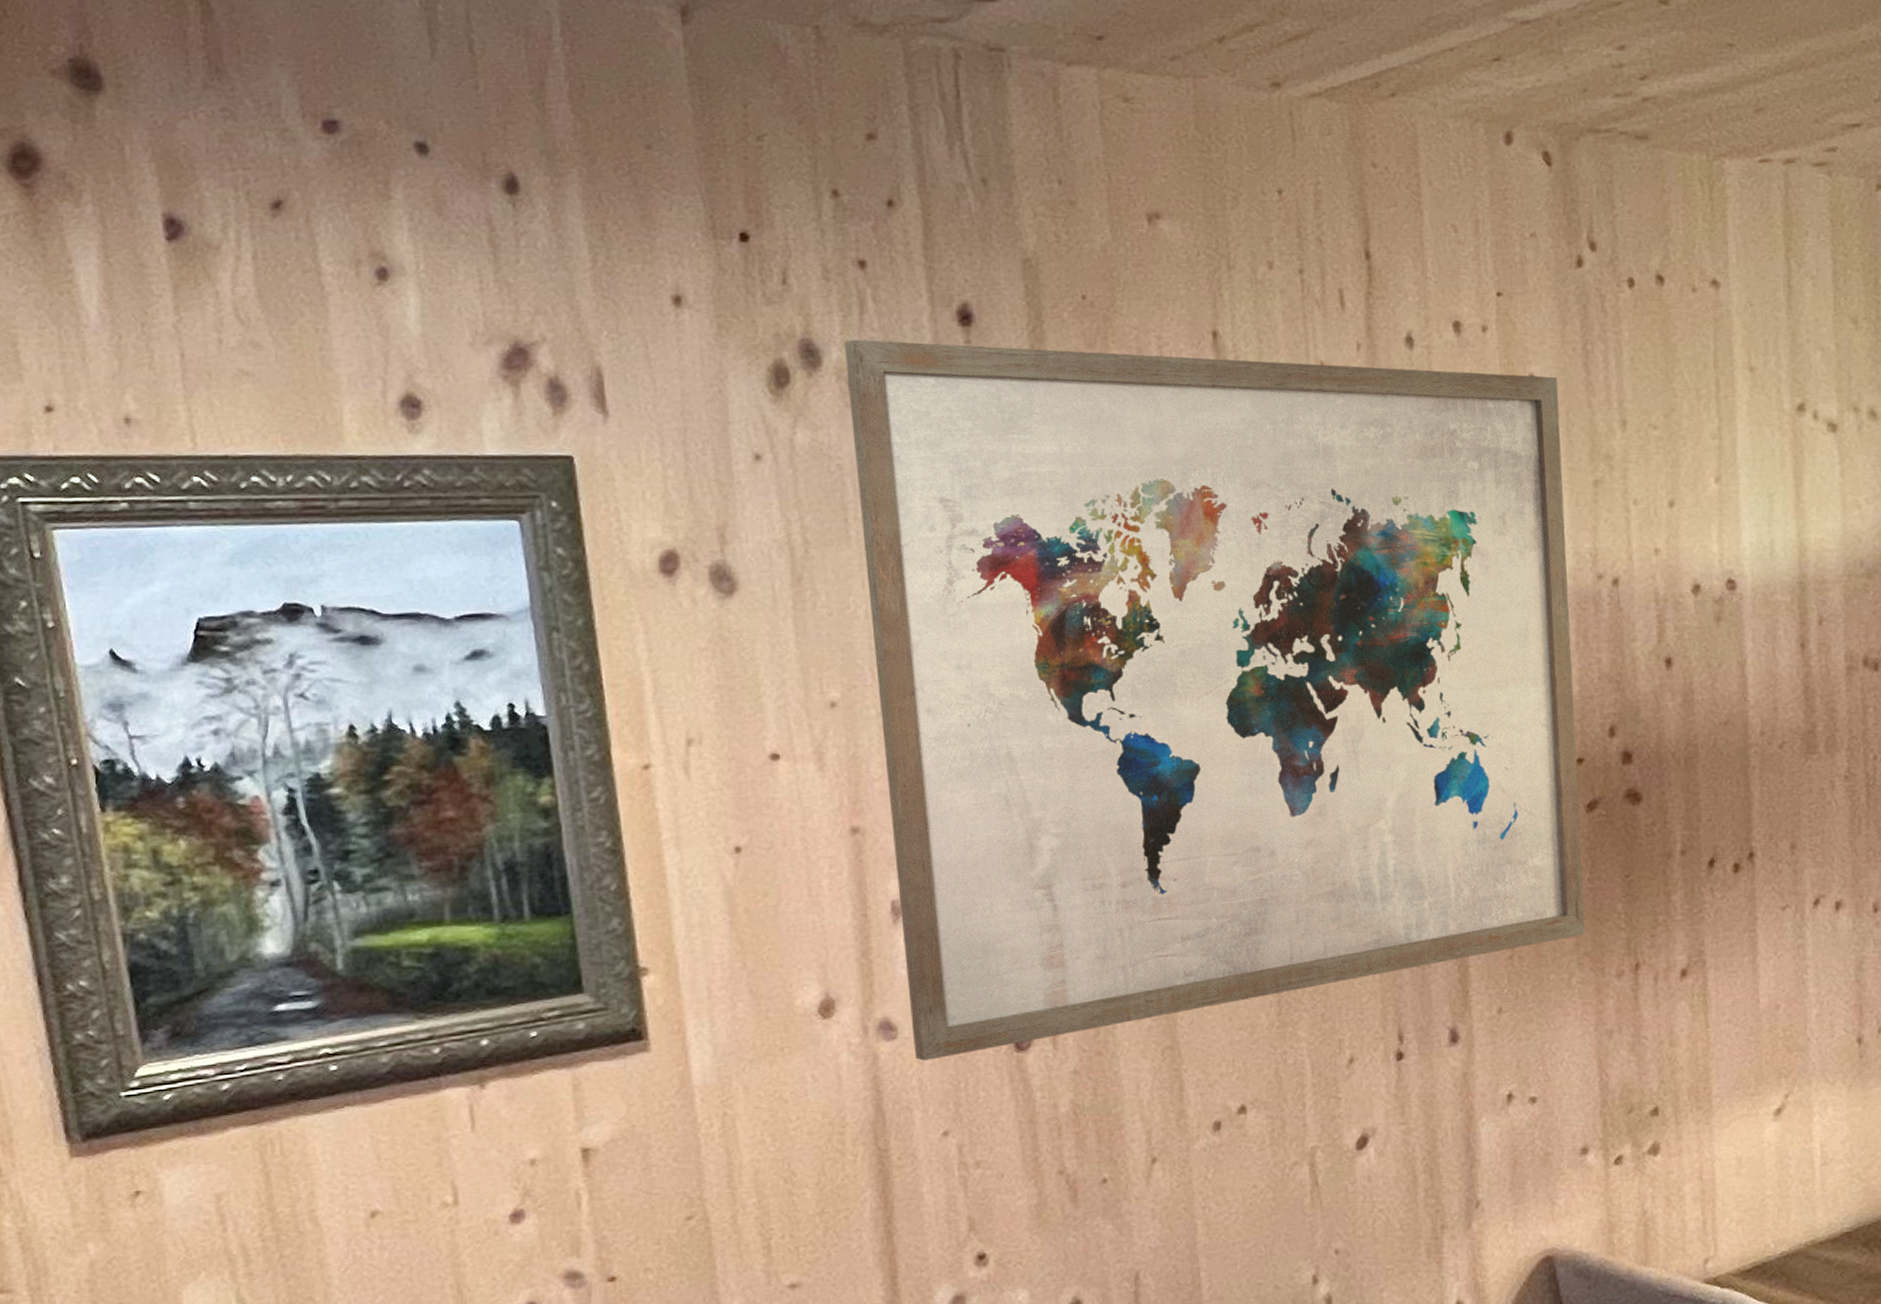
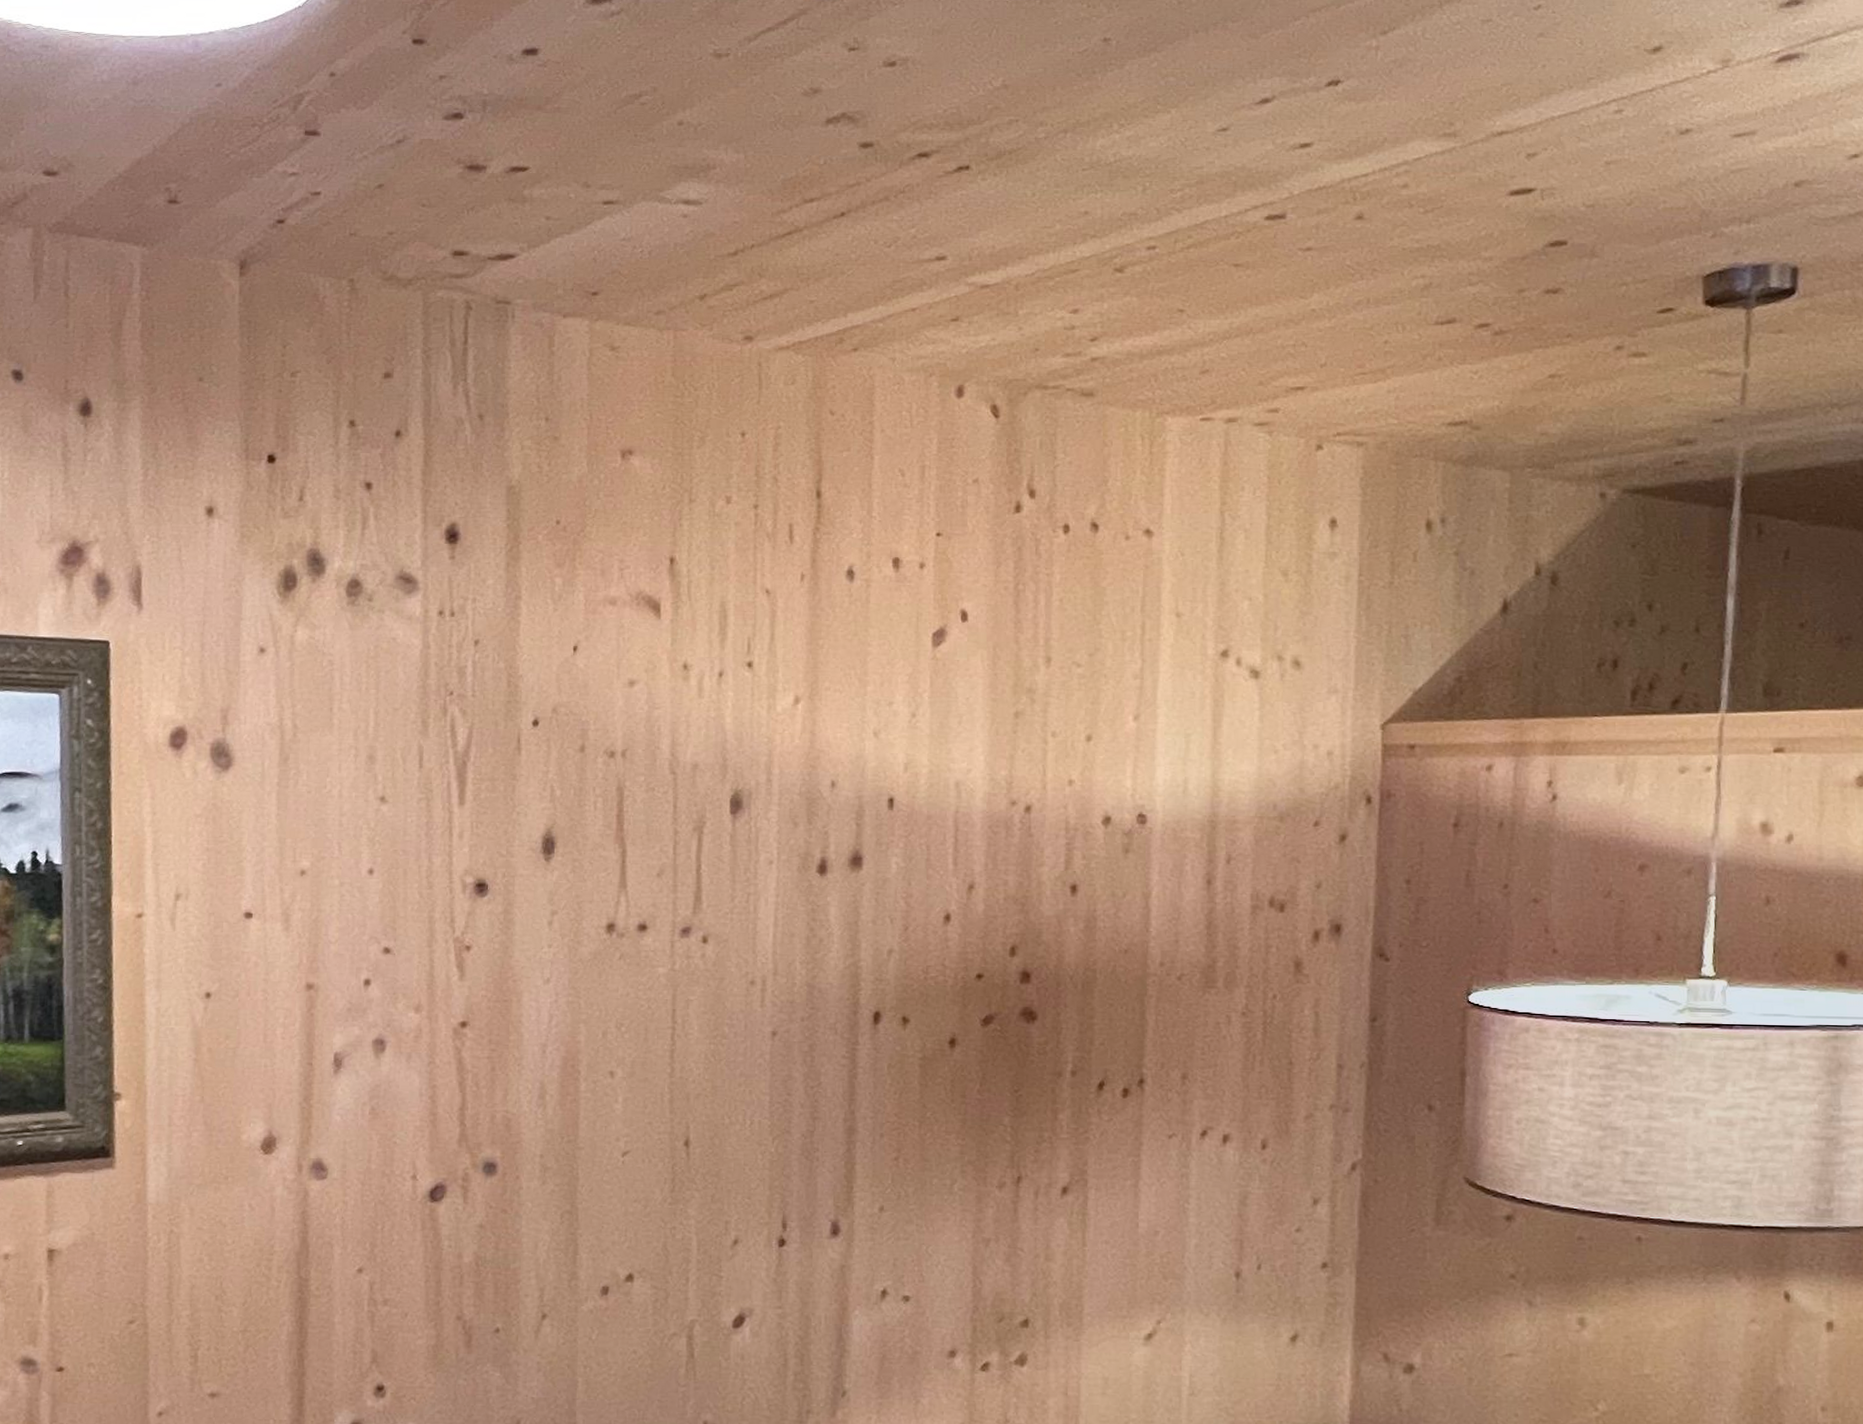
wall art: present [845,339,1585,1061] -> none [340,551,988,1202]

